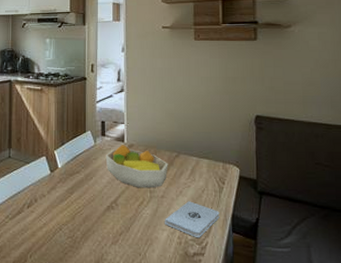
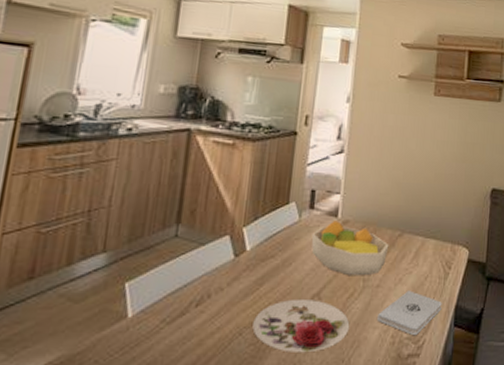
plate: none [69,204,143,246] -> present [252,298,350,352]

